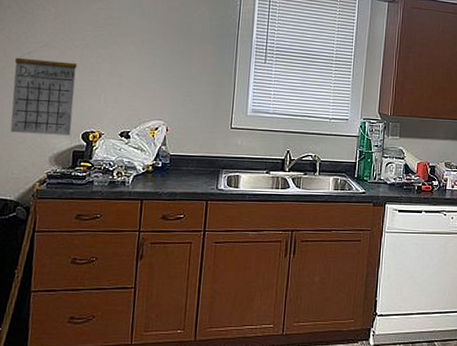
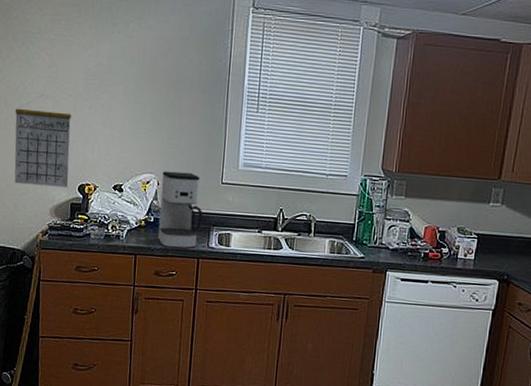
coffee maker: none [165,117,213,192] -> present [157,171,203,249]

